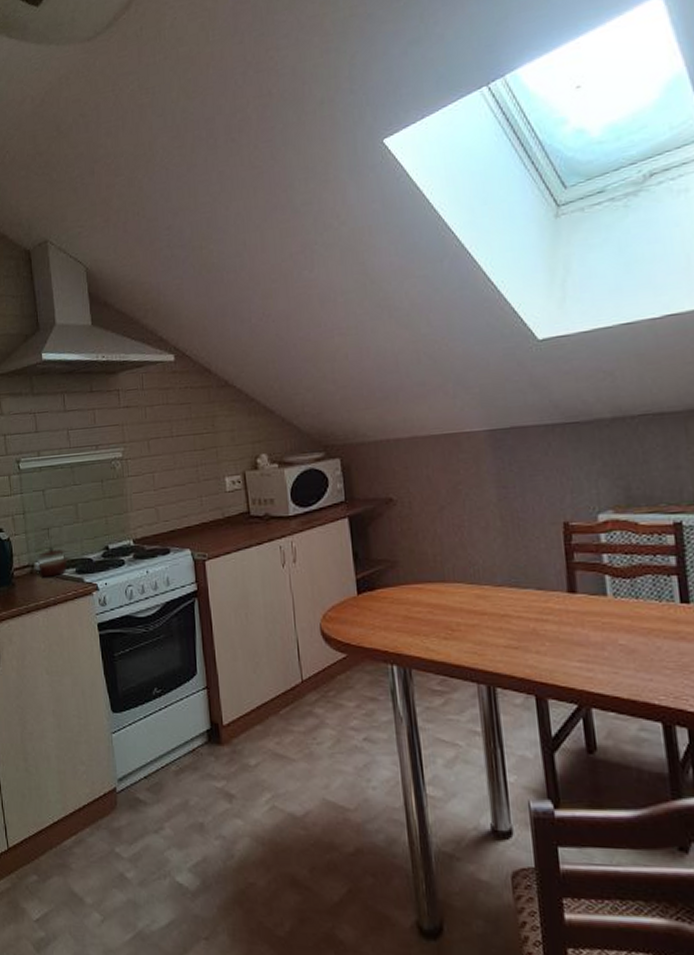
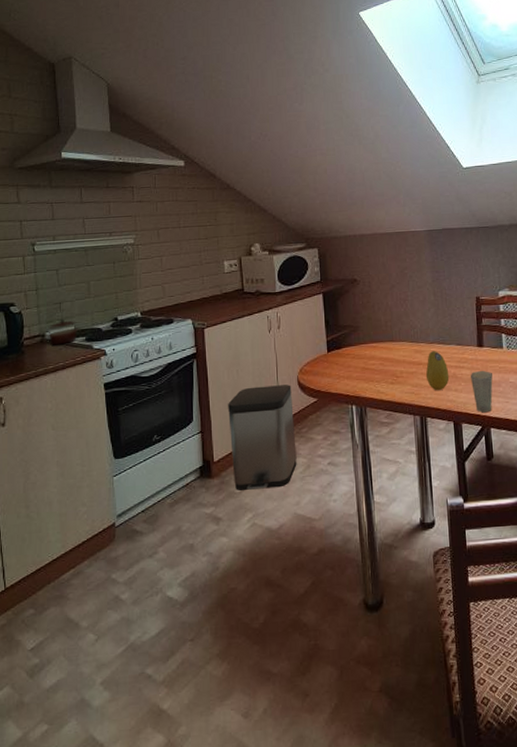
pedal bin: none [237,634,324,765] -> present [228,384,297,491]
fruit: none [492,597,528,651] -> present [425,351,450,390]
cup: none [557,625,593,686] -> present [470,370,493,413]

